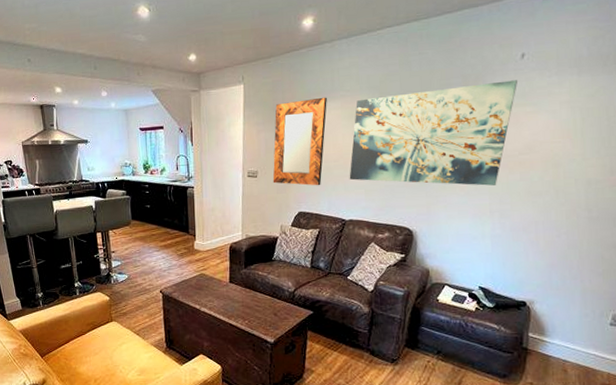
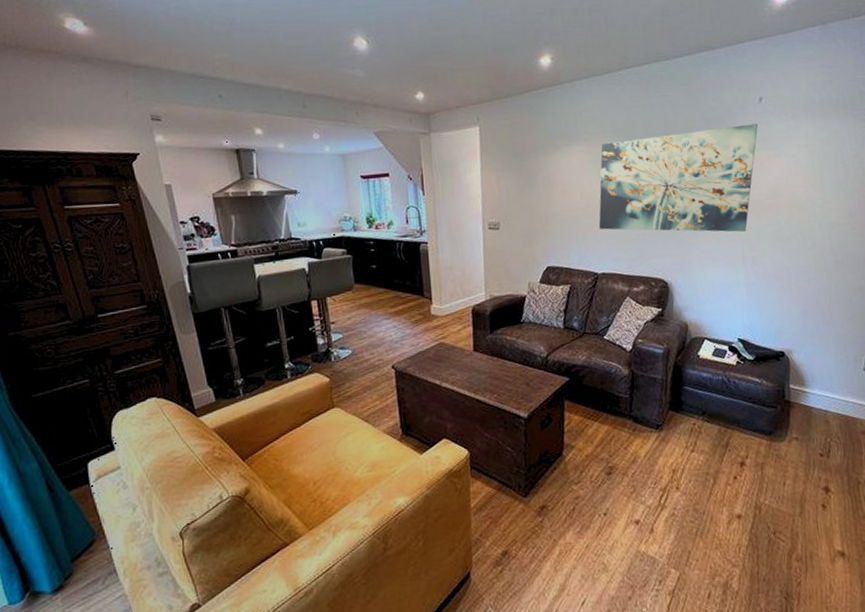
home mirror: present [272,97,327,186] -> none [515,140,571,238]

